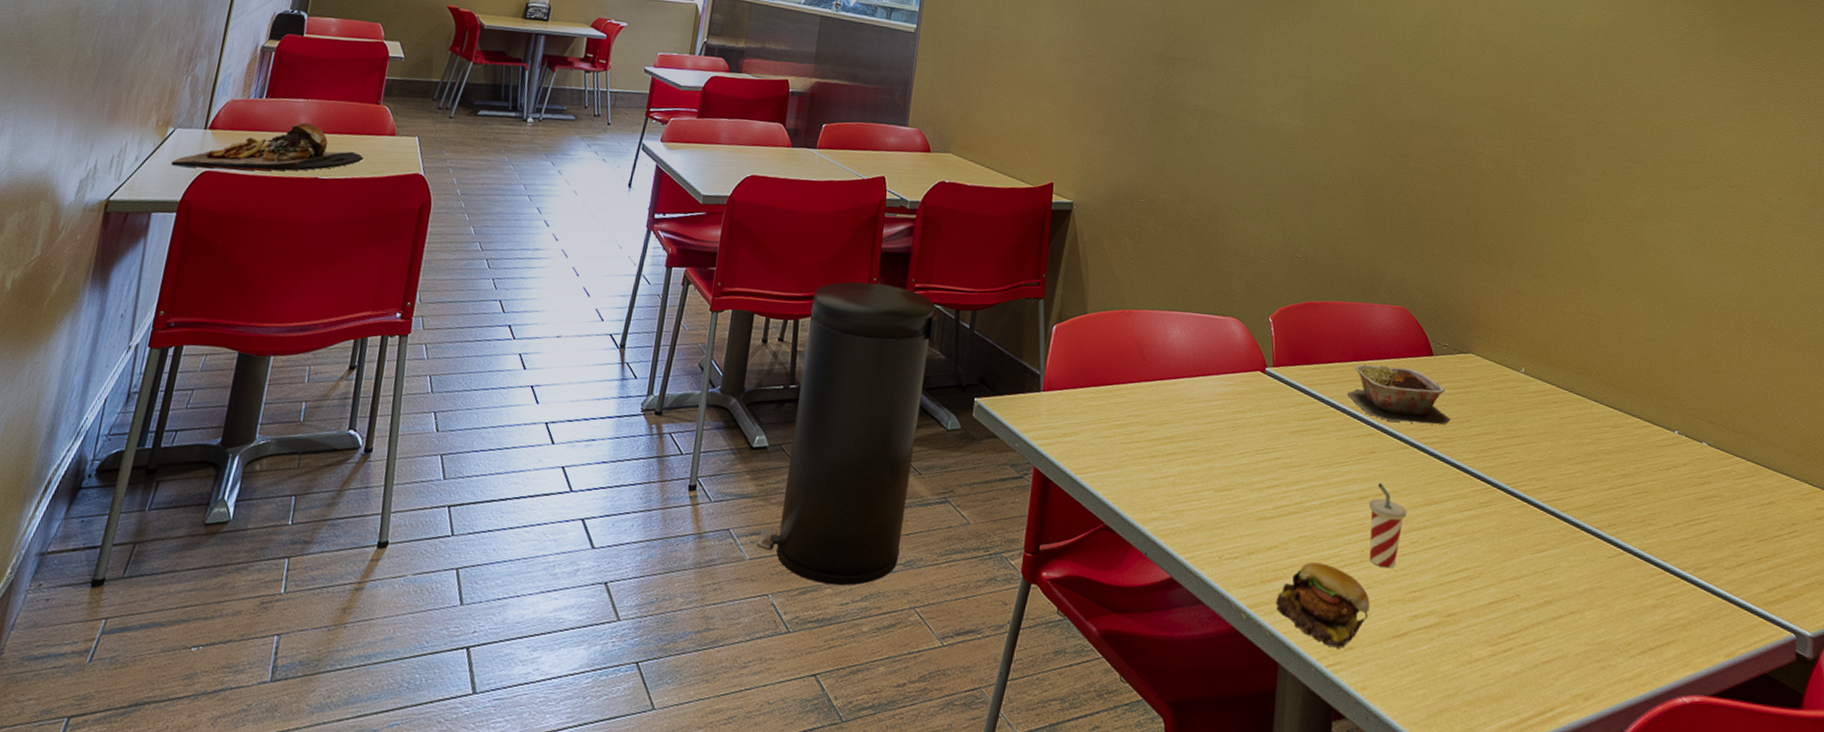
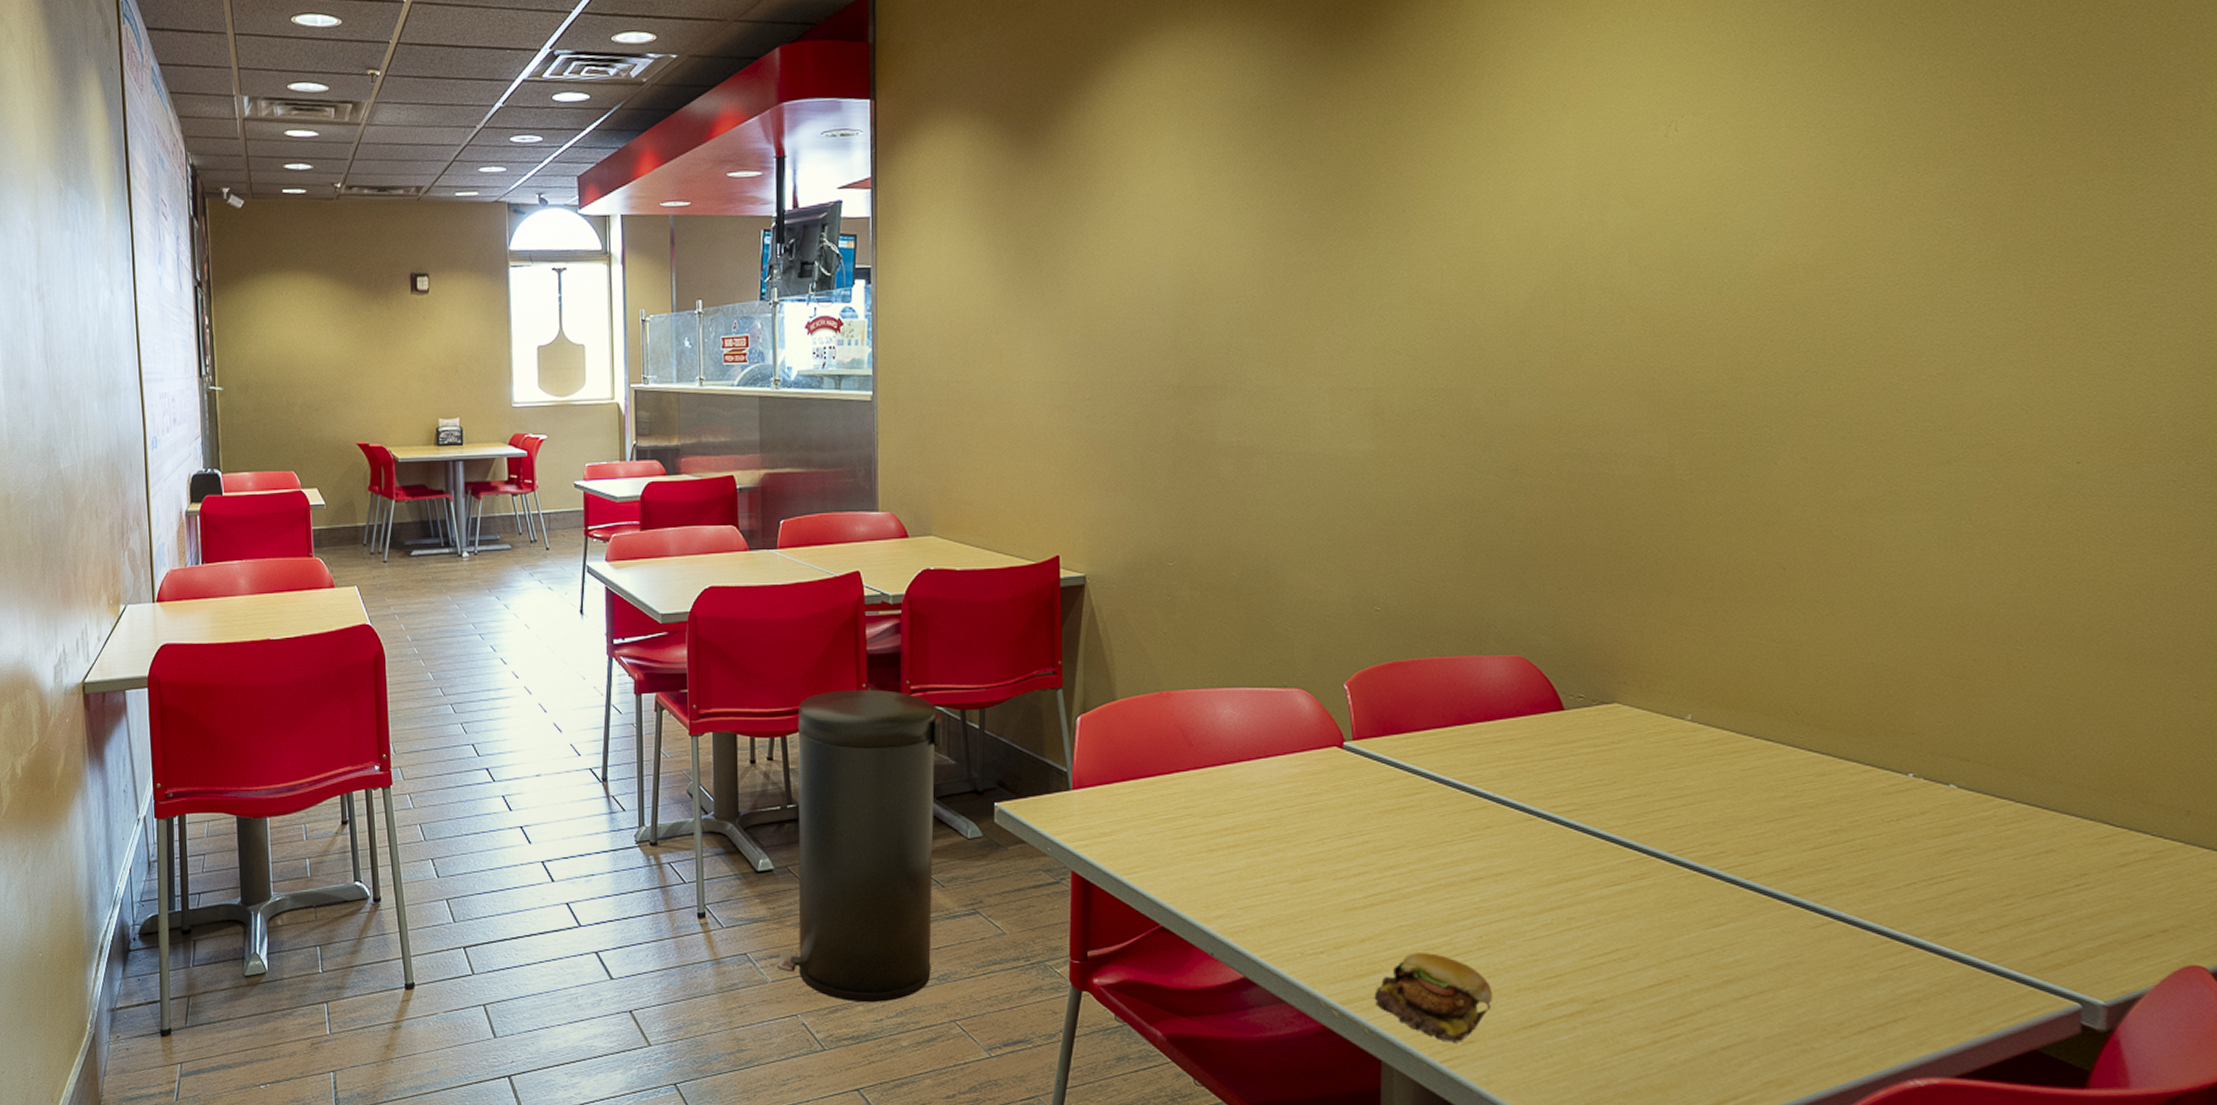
food tray: present [170,122,364,171] -> none [130,584,310,643]
takeout container: present [1346,364,1451,426] -> none [1450,727,1591,790]
beverage cup: present [1368,483,1407,569] -> none [1485,861,1536,955]

